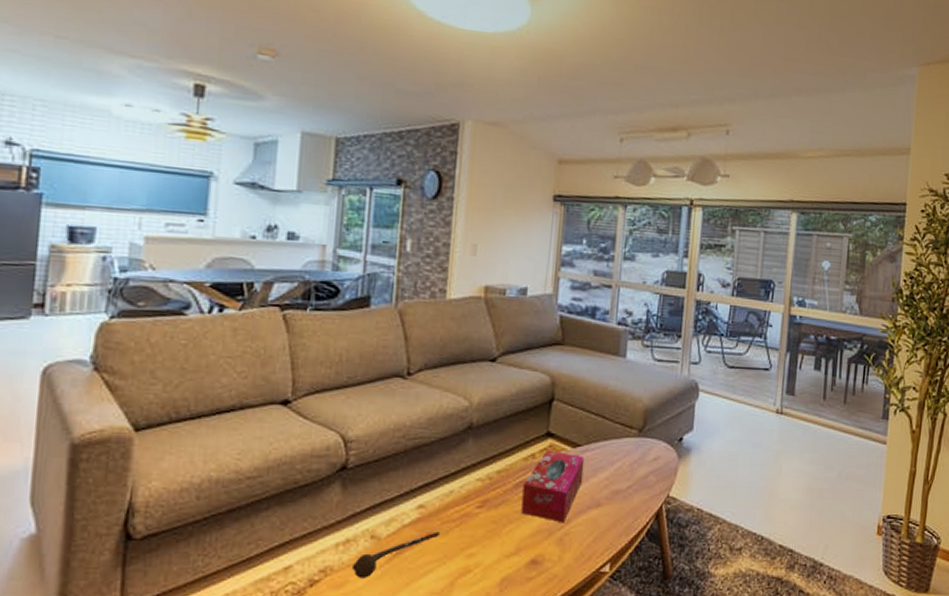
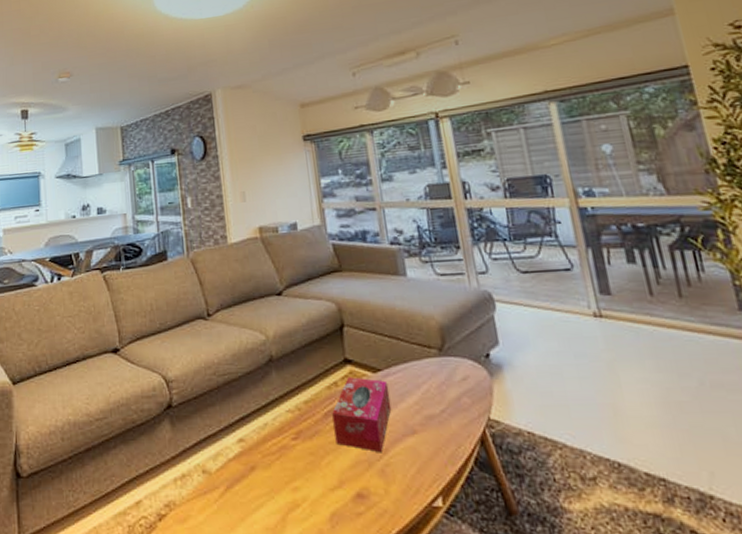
spoon: present [351,531,441,578] -> none [191,465,264,513]

